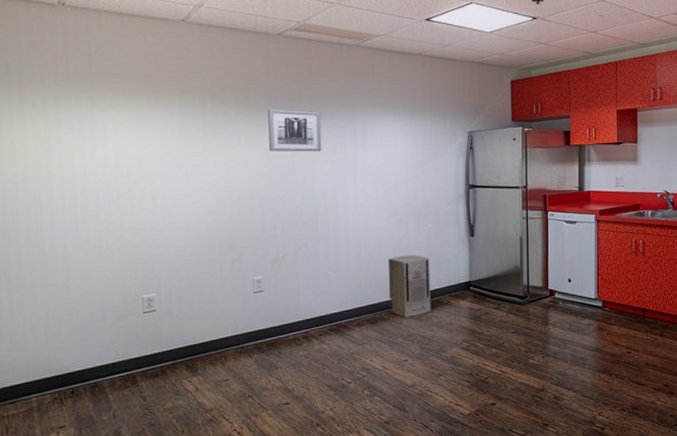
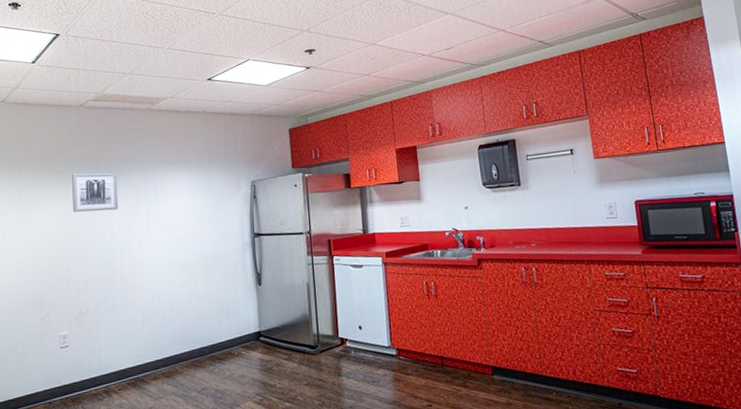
air purifier: present [388,255,431,317] -> none [181,306,223,370]

